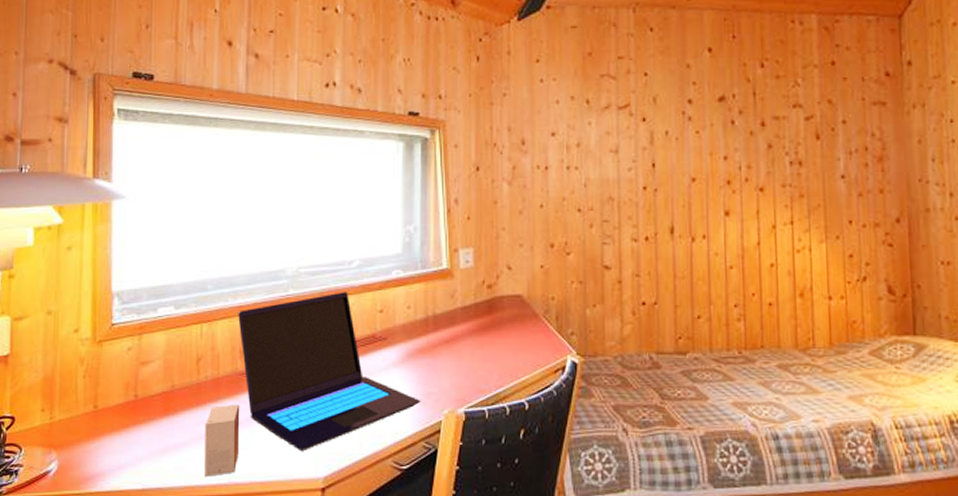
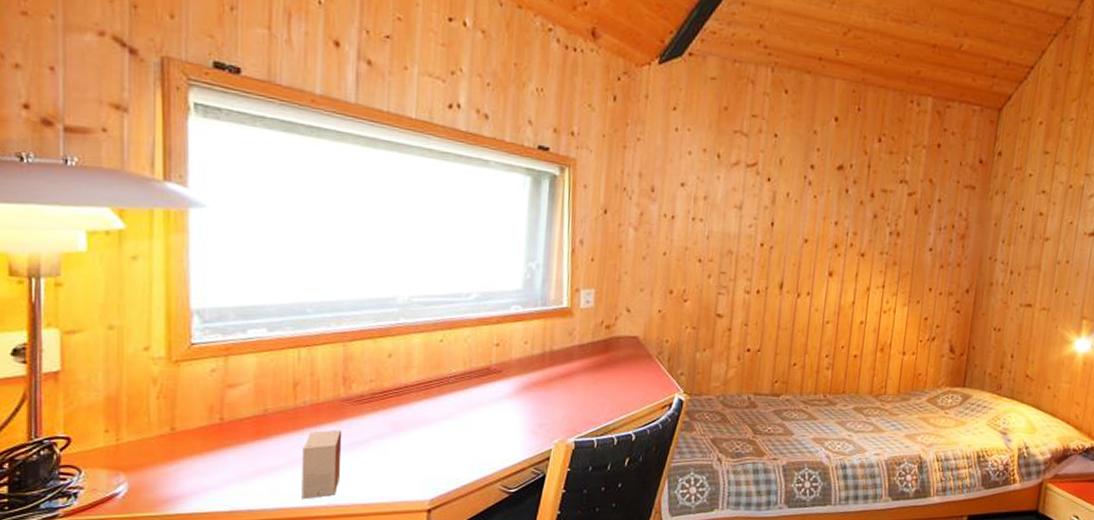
laptop: present [238,292,422,451] -> none [341,323,533,475]

